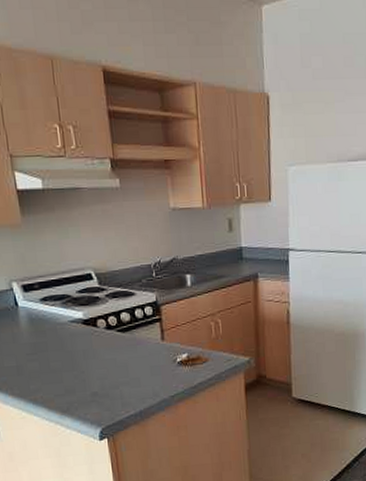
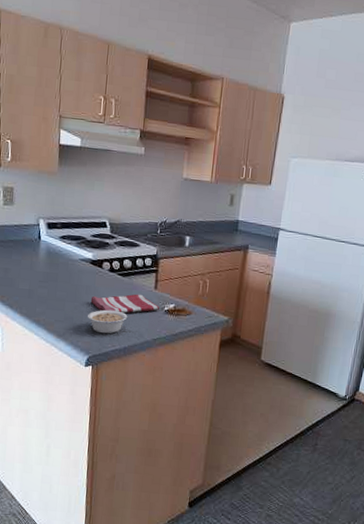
dish towel: none [91,349,171,376] -> present [90,294,159,314]
legume: none [91,372,145,401] -> present [88,309,135,334]

